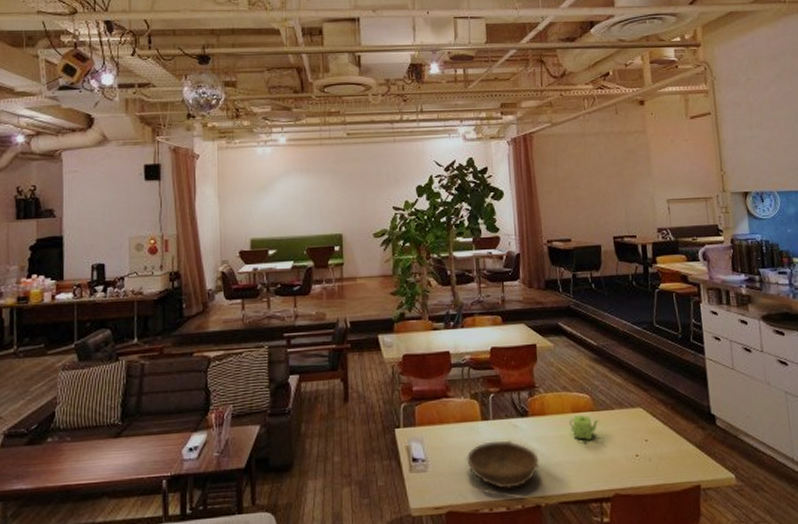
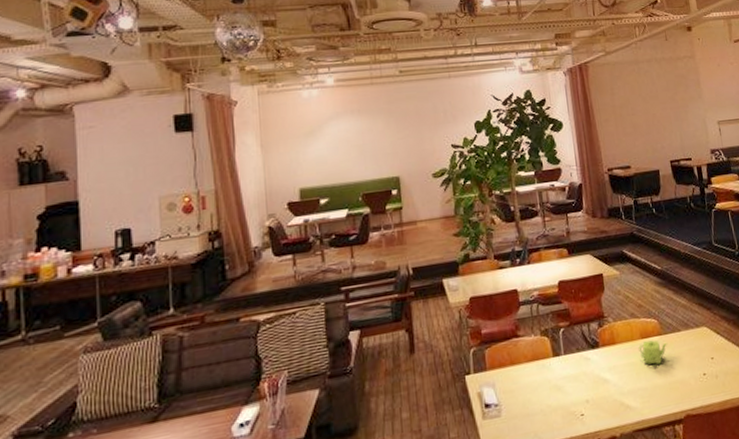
bowl: present [465,440,539,489] -> none [539,373,612,425]

